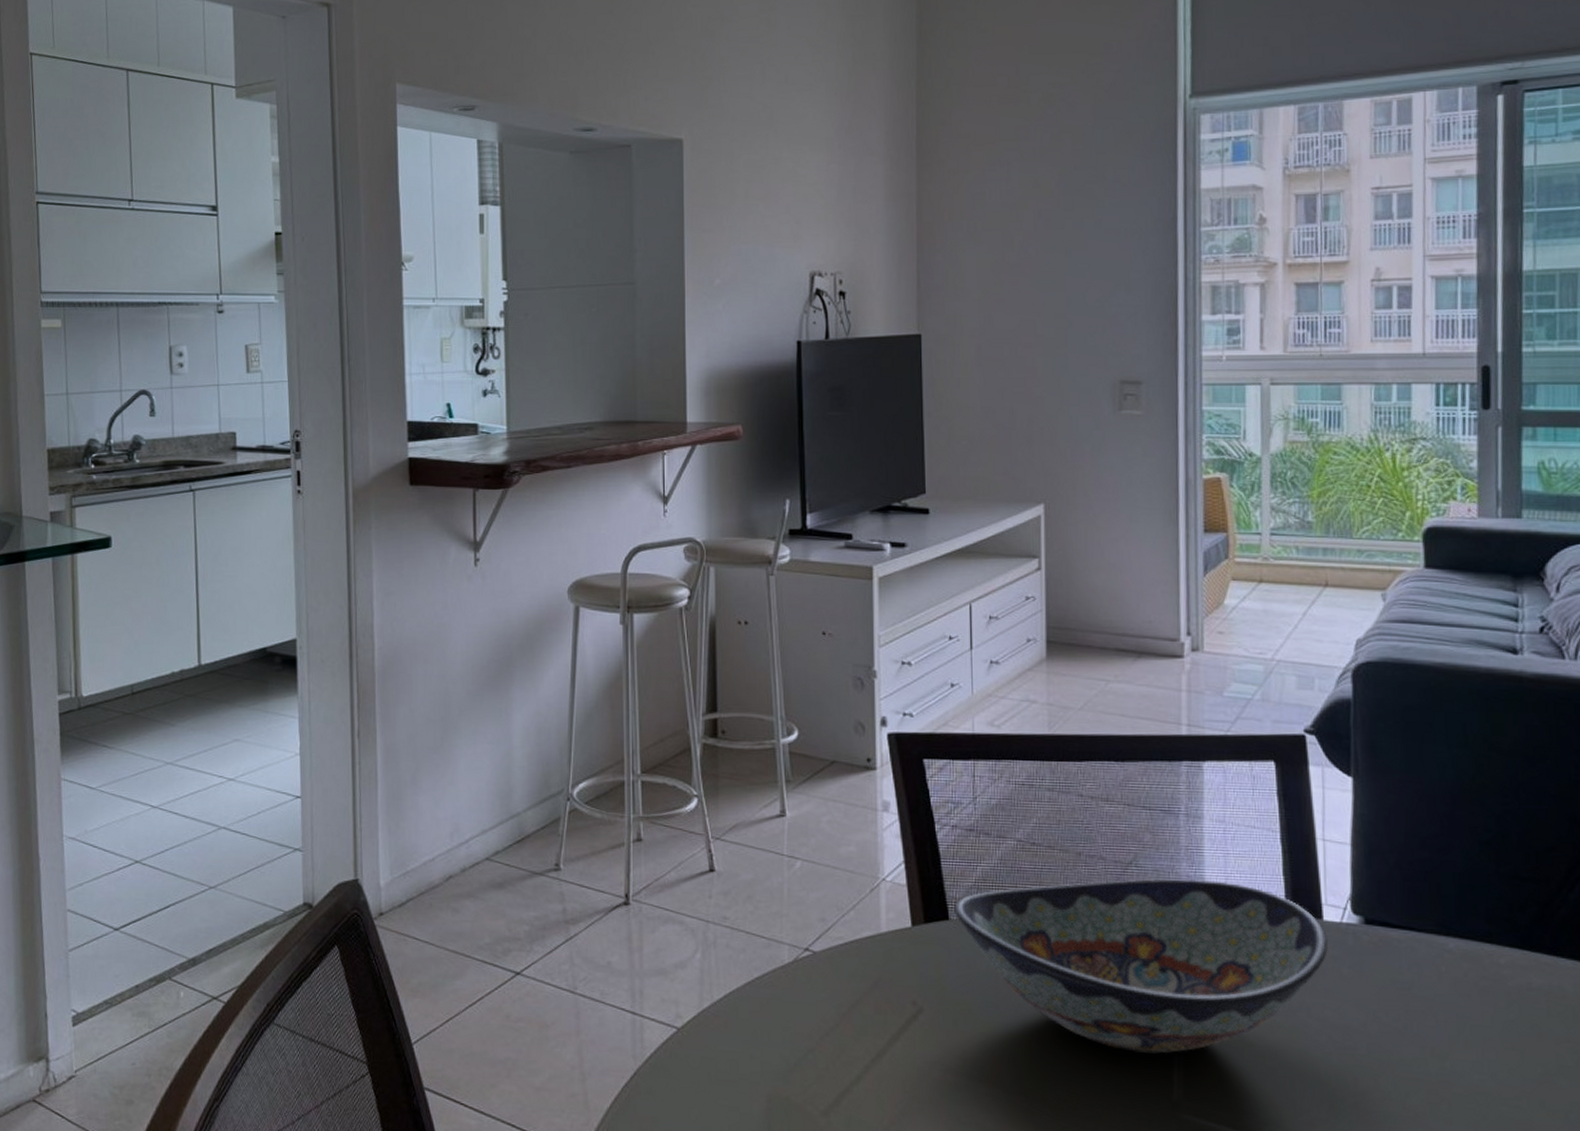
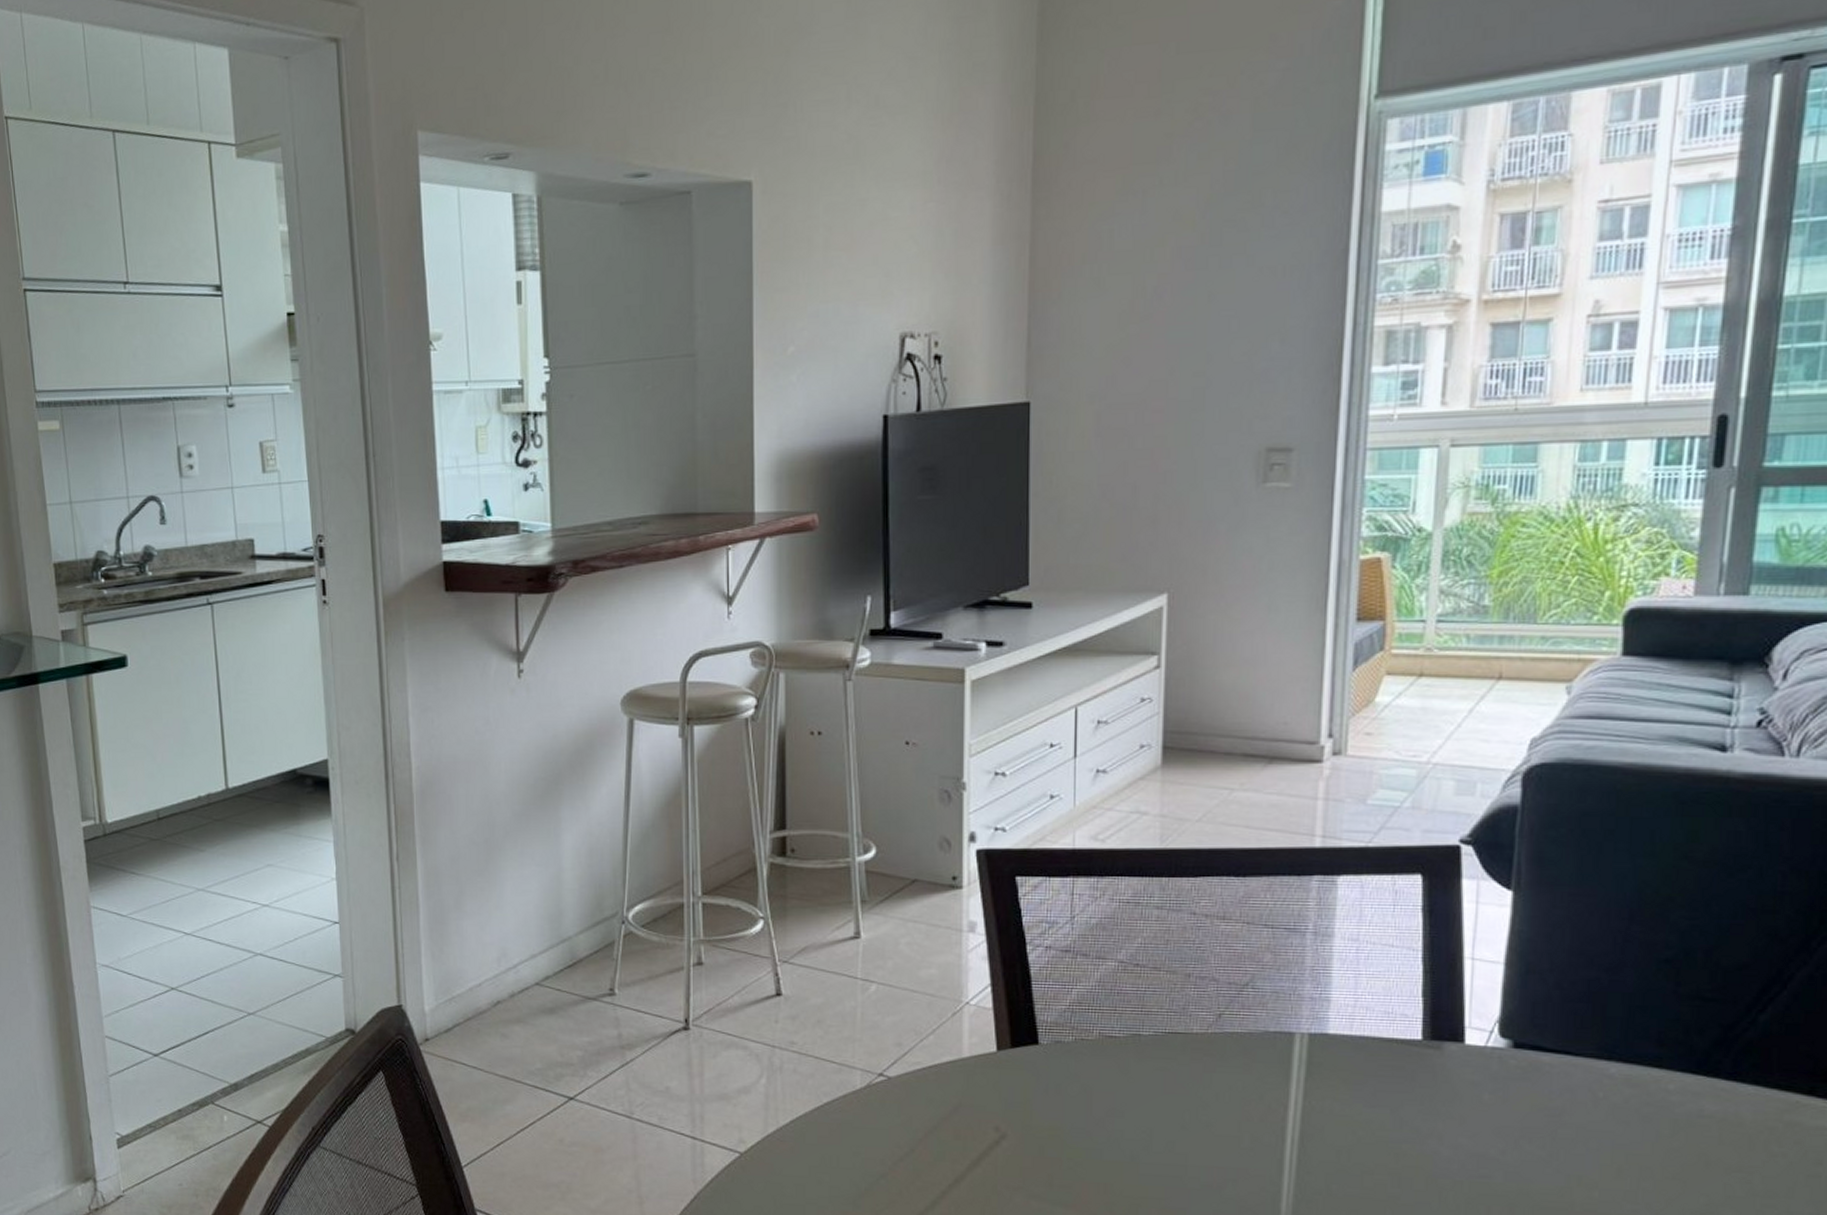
decorative bowl: present [954,878,1328,1054] -> none [1045,1000,1468,1181]

